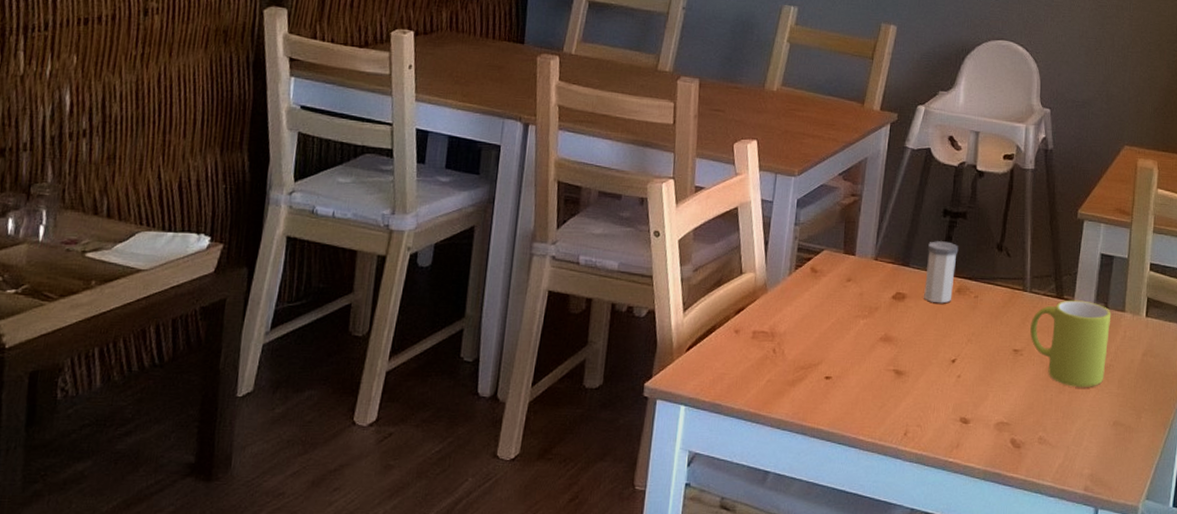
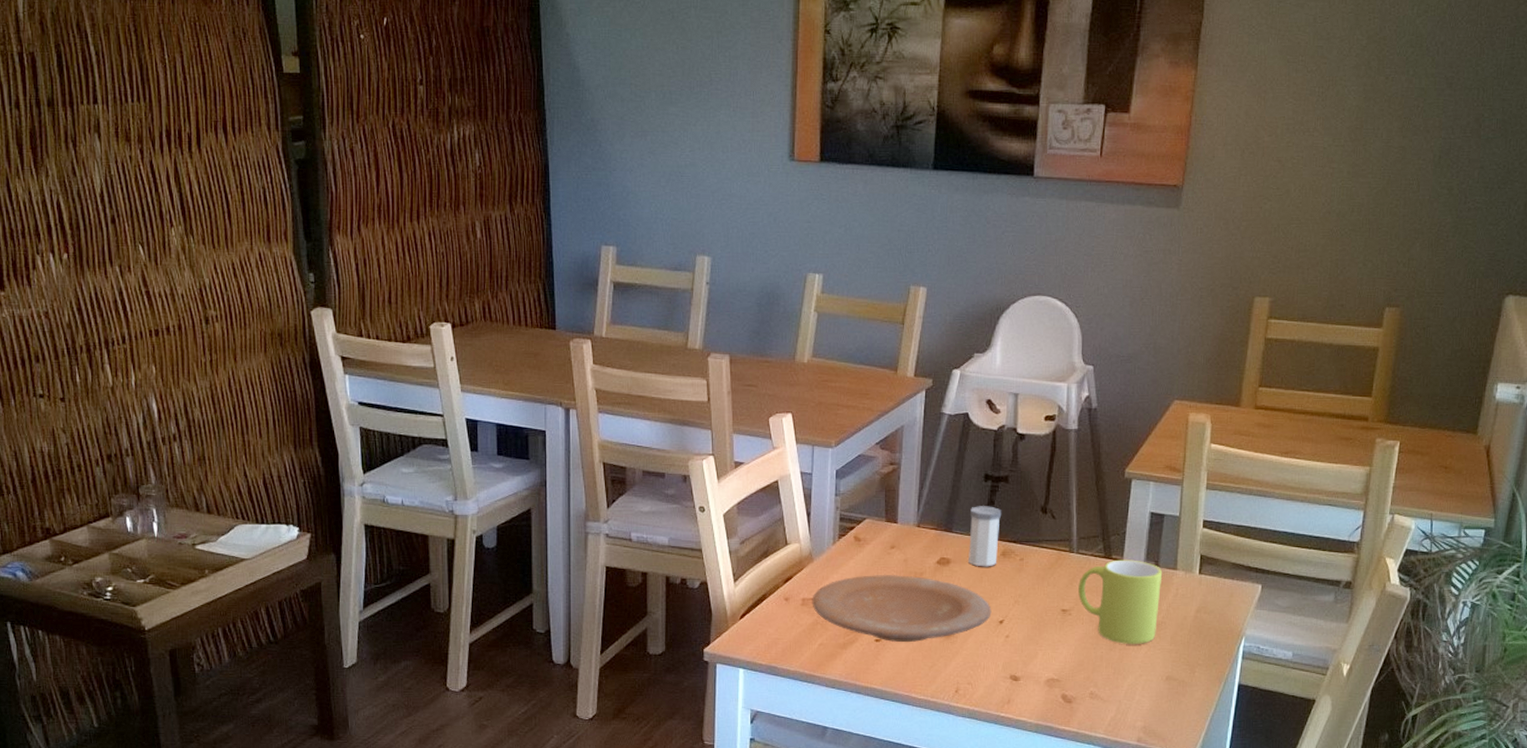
plate: none [762,308,945,380] -> present [812,575,992,642]

